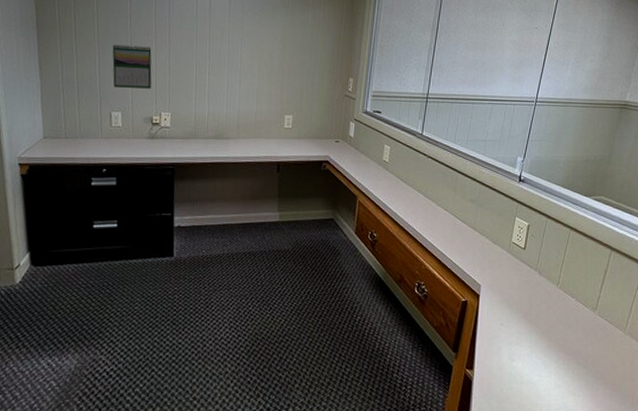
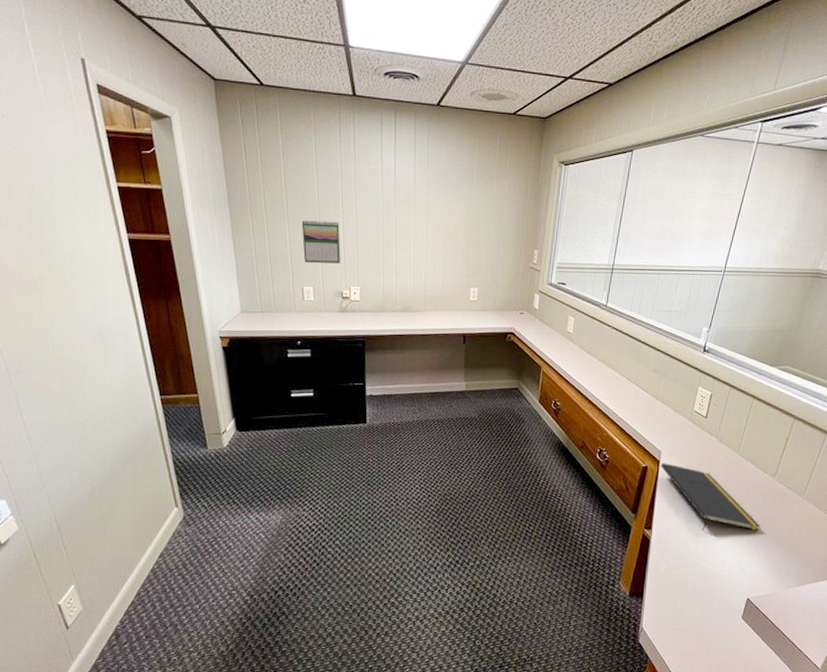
notepad: none [480,297,585,370] -> present [660,463,761,531]

